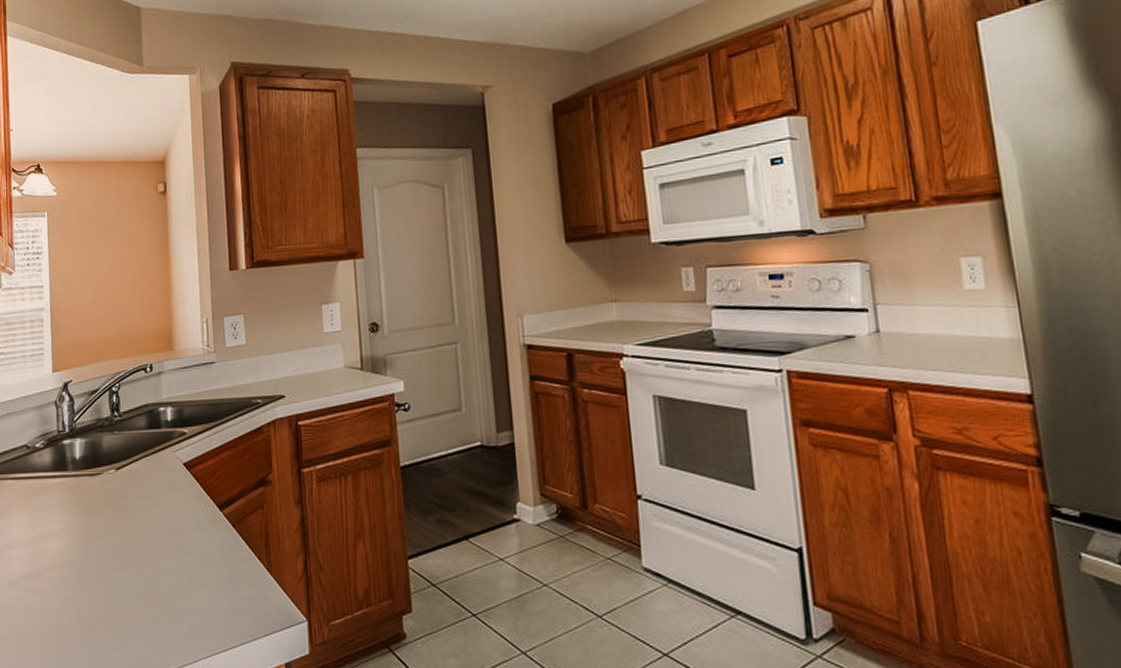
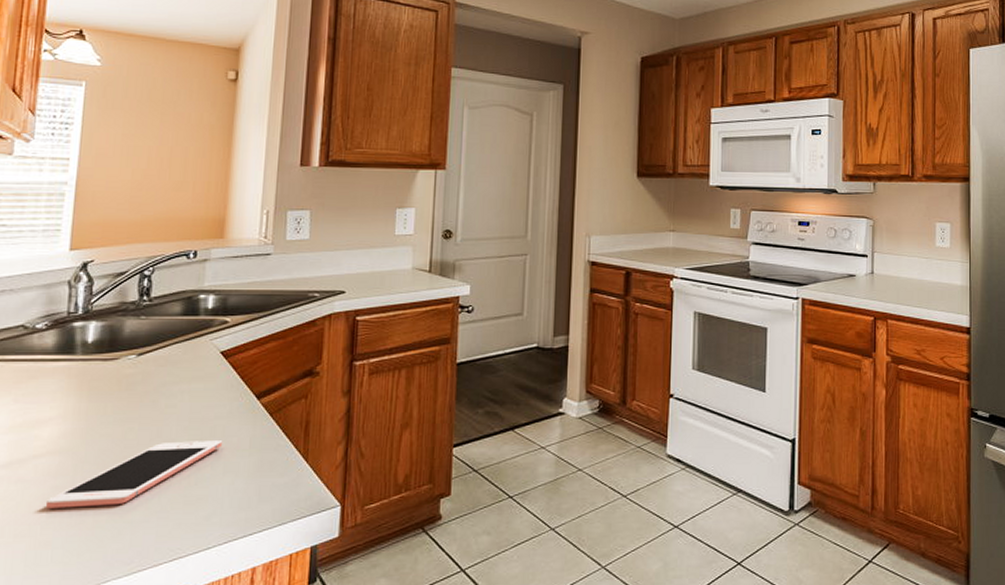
cell phone: none [60,553,196,618] -> present [45,441,223,508]

